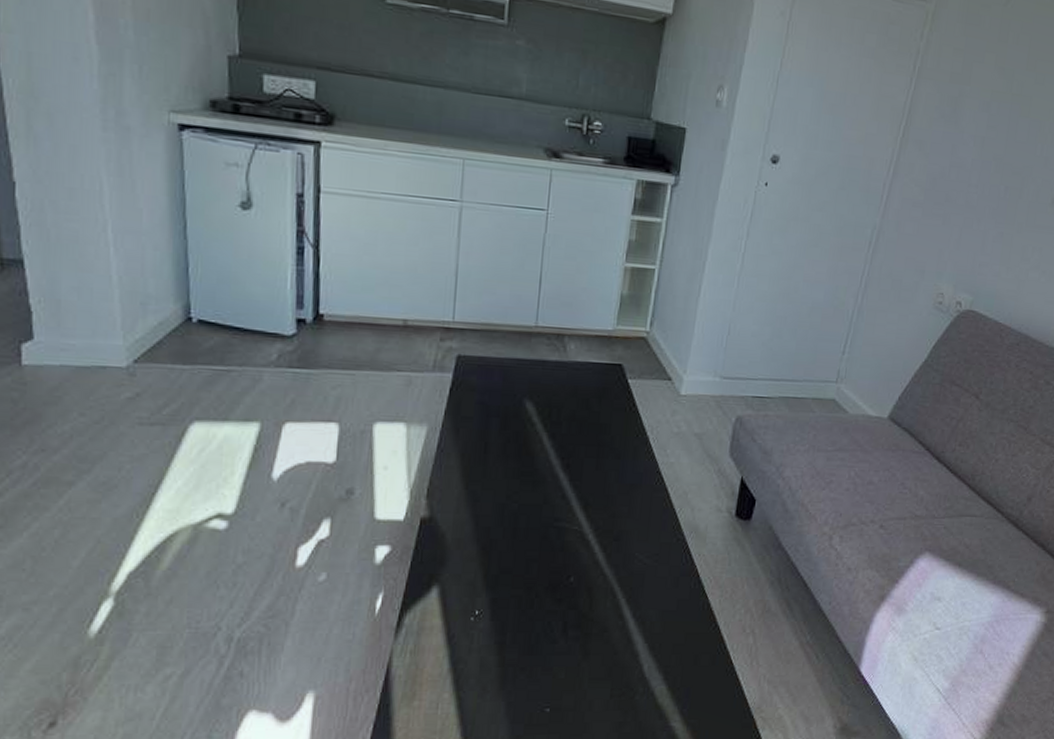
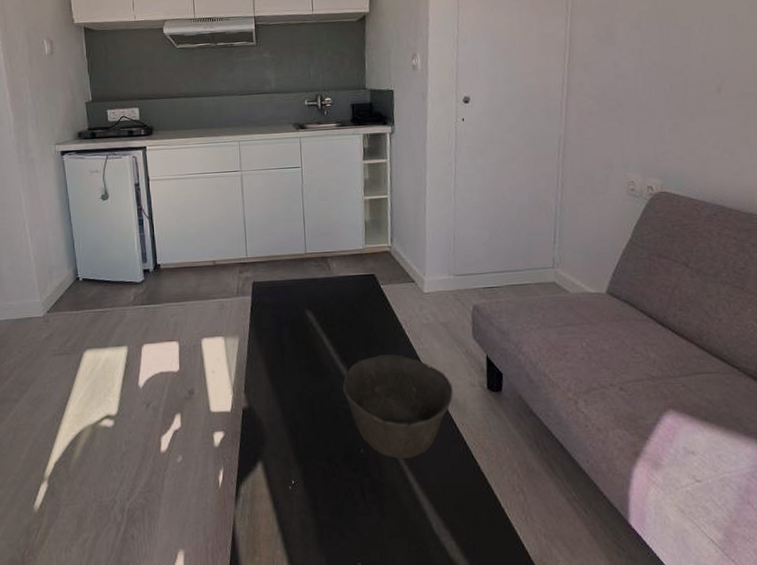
bowl: none [559,465,695,590] -> present [342,354,453,459]

